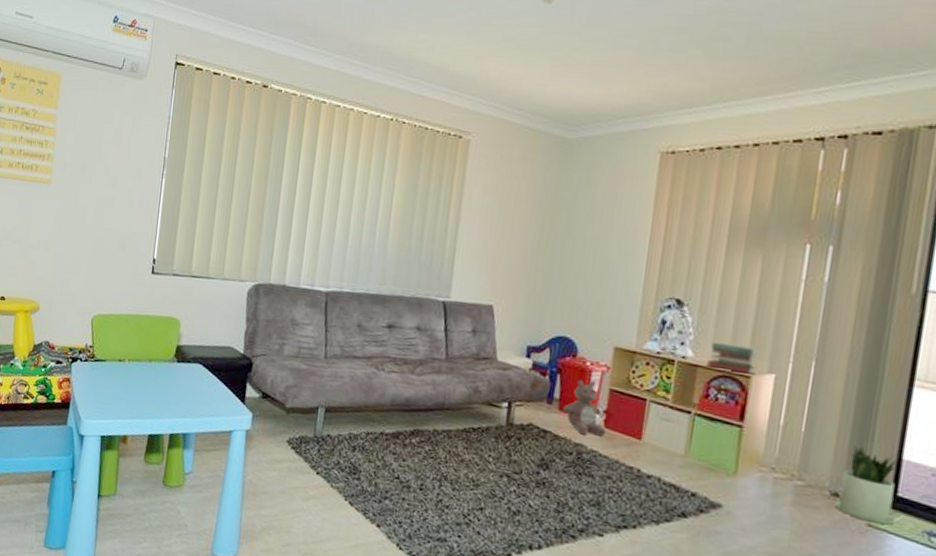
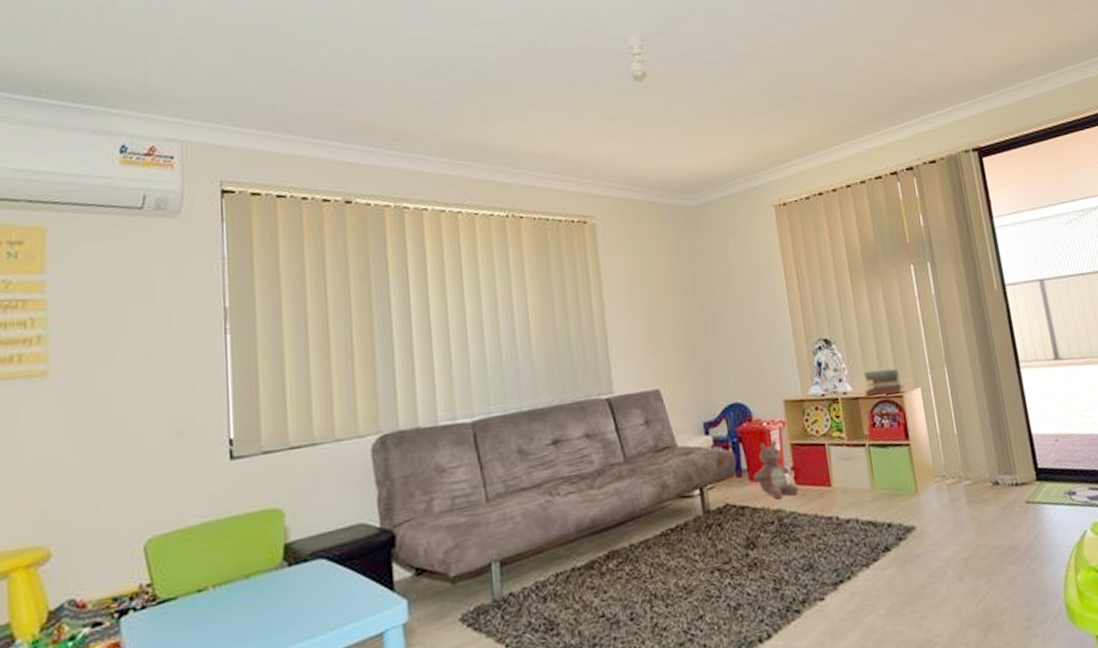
planter: present [833,445,898,525] -> none [996,431,1044,500]

